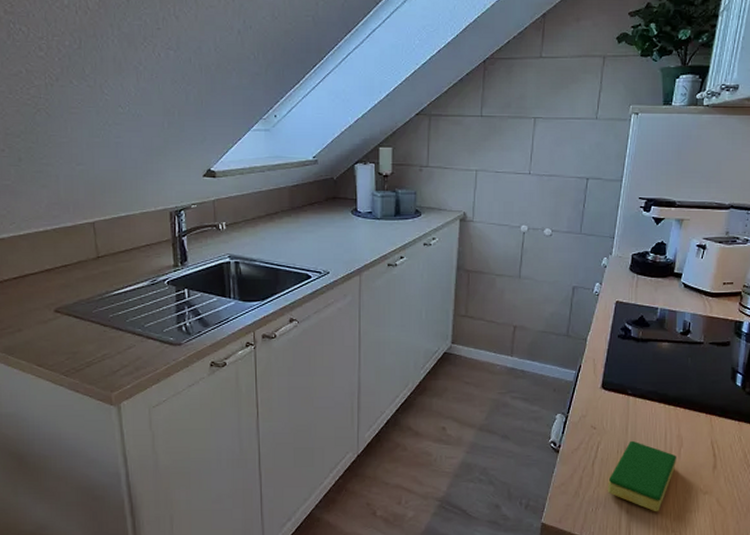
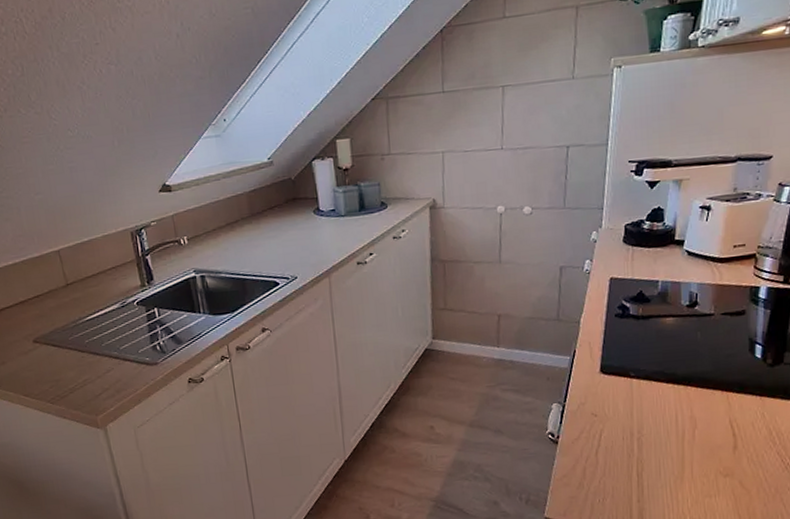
dish sponge: present [607,440,676,512] -> none [614,425,690,499]

